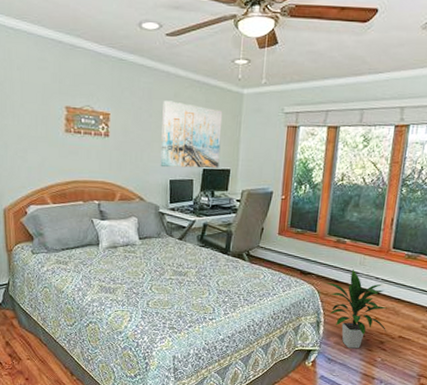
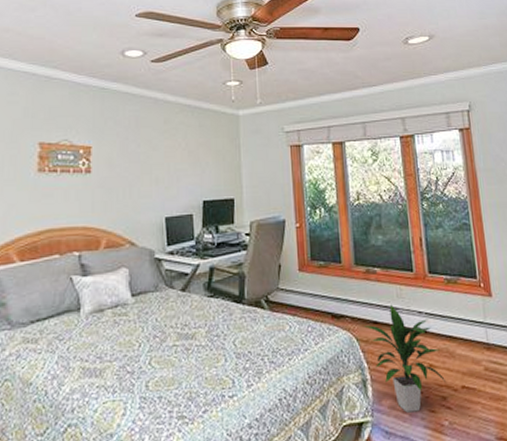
wall art: present [160,100,223,168] -> none [152,128,221,203]

